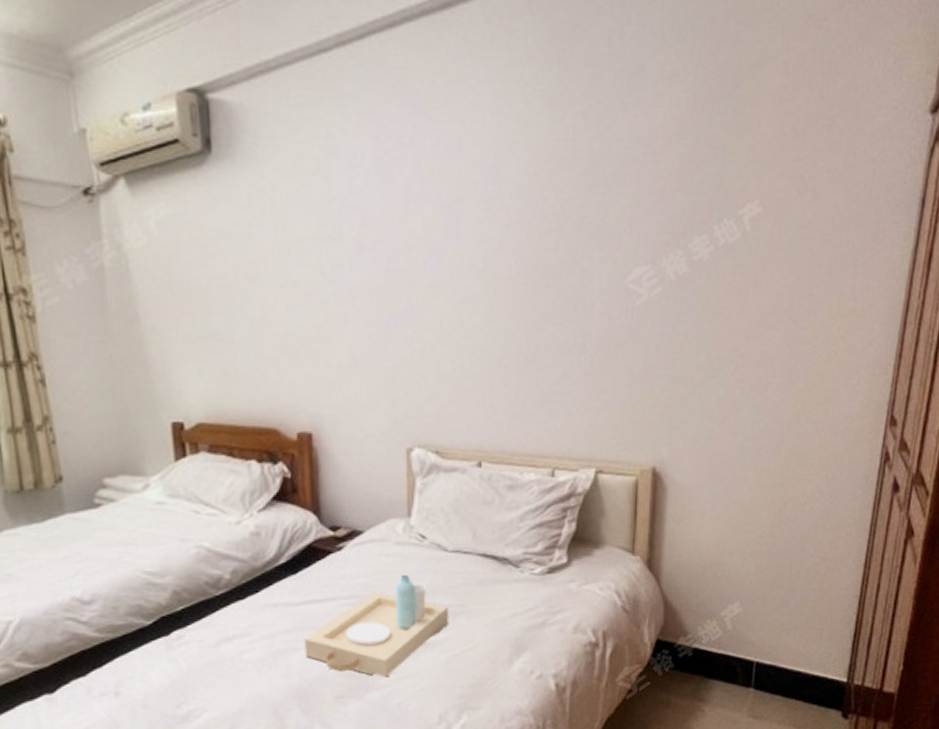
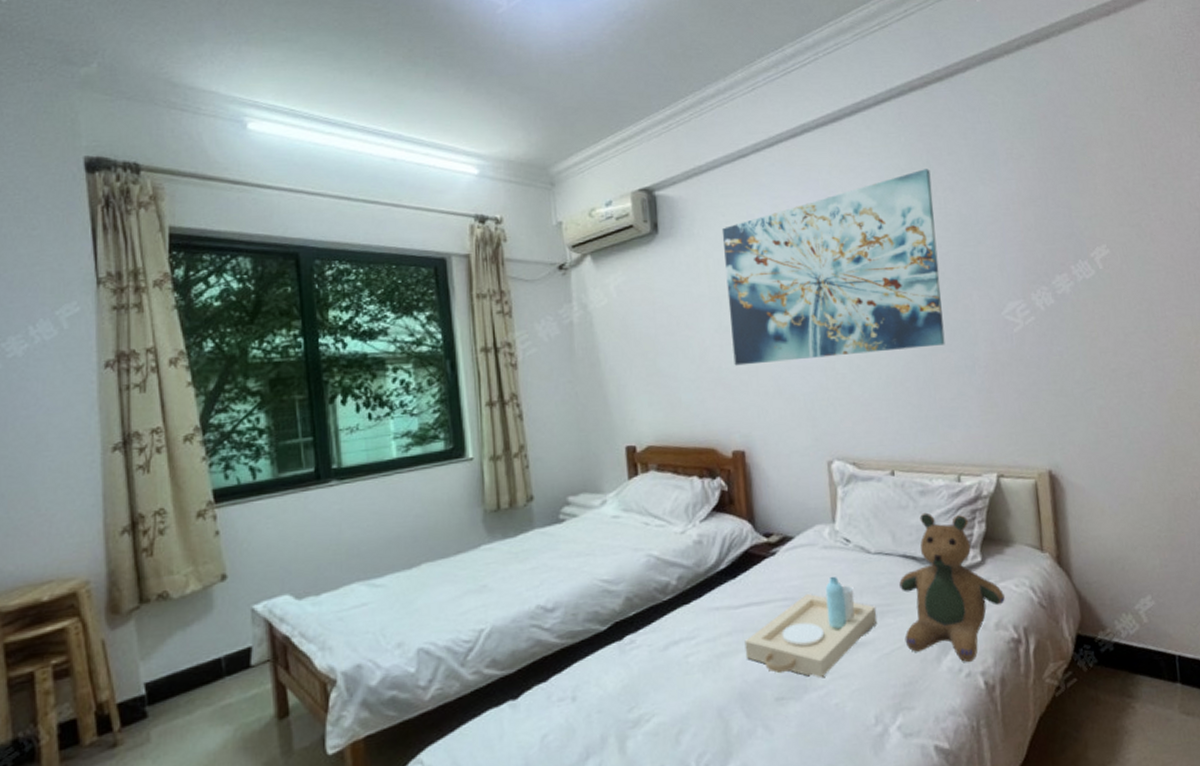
wall art: none [292,84,560,331] -> present [721,169,945,366]
teddy bear: none [476,509,587,665] -> present [899,512,1005,663]

